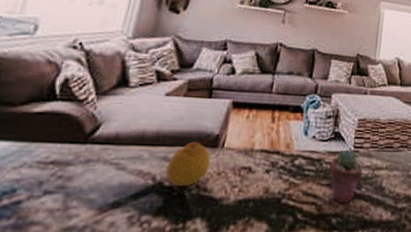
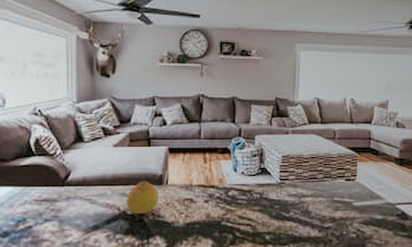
potted succulent: present [329,149,363,204] -> none [260,181,290,225]

